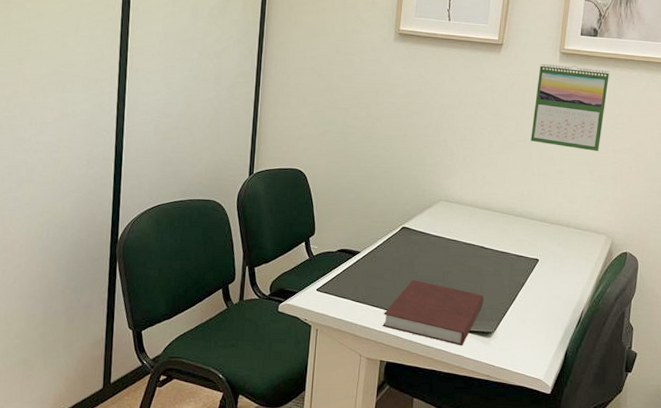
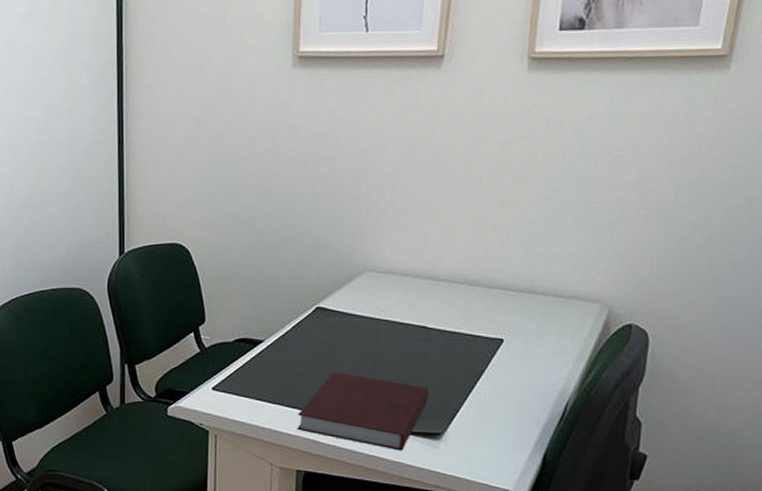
calendar: present [531,63,609,151] -> none [488,73,604,191]

